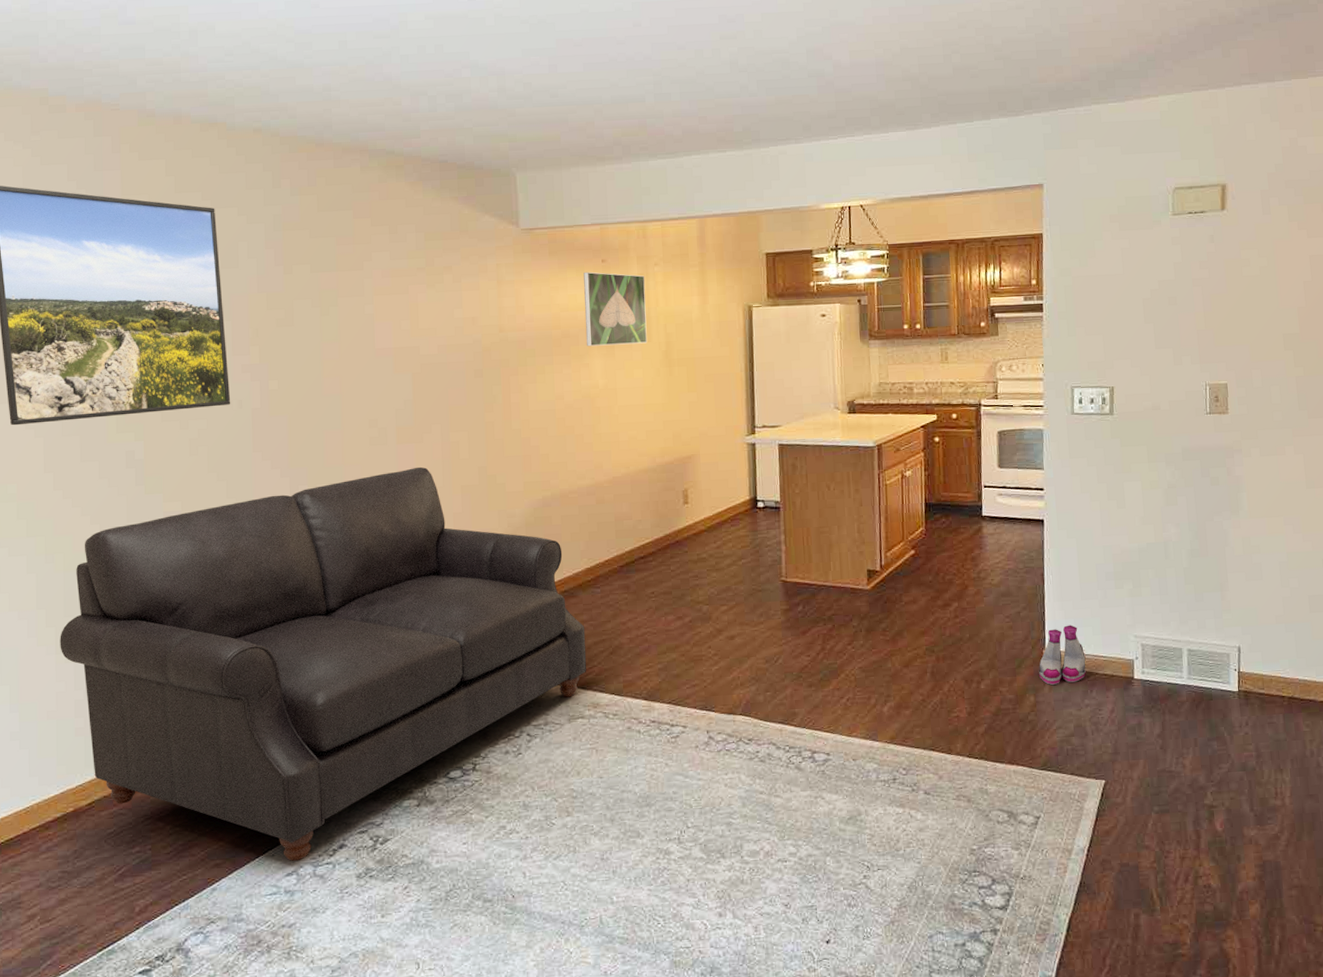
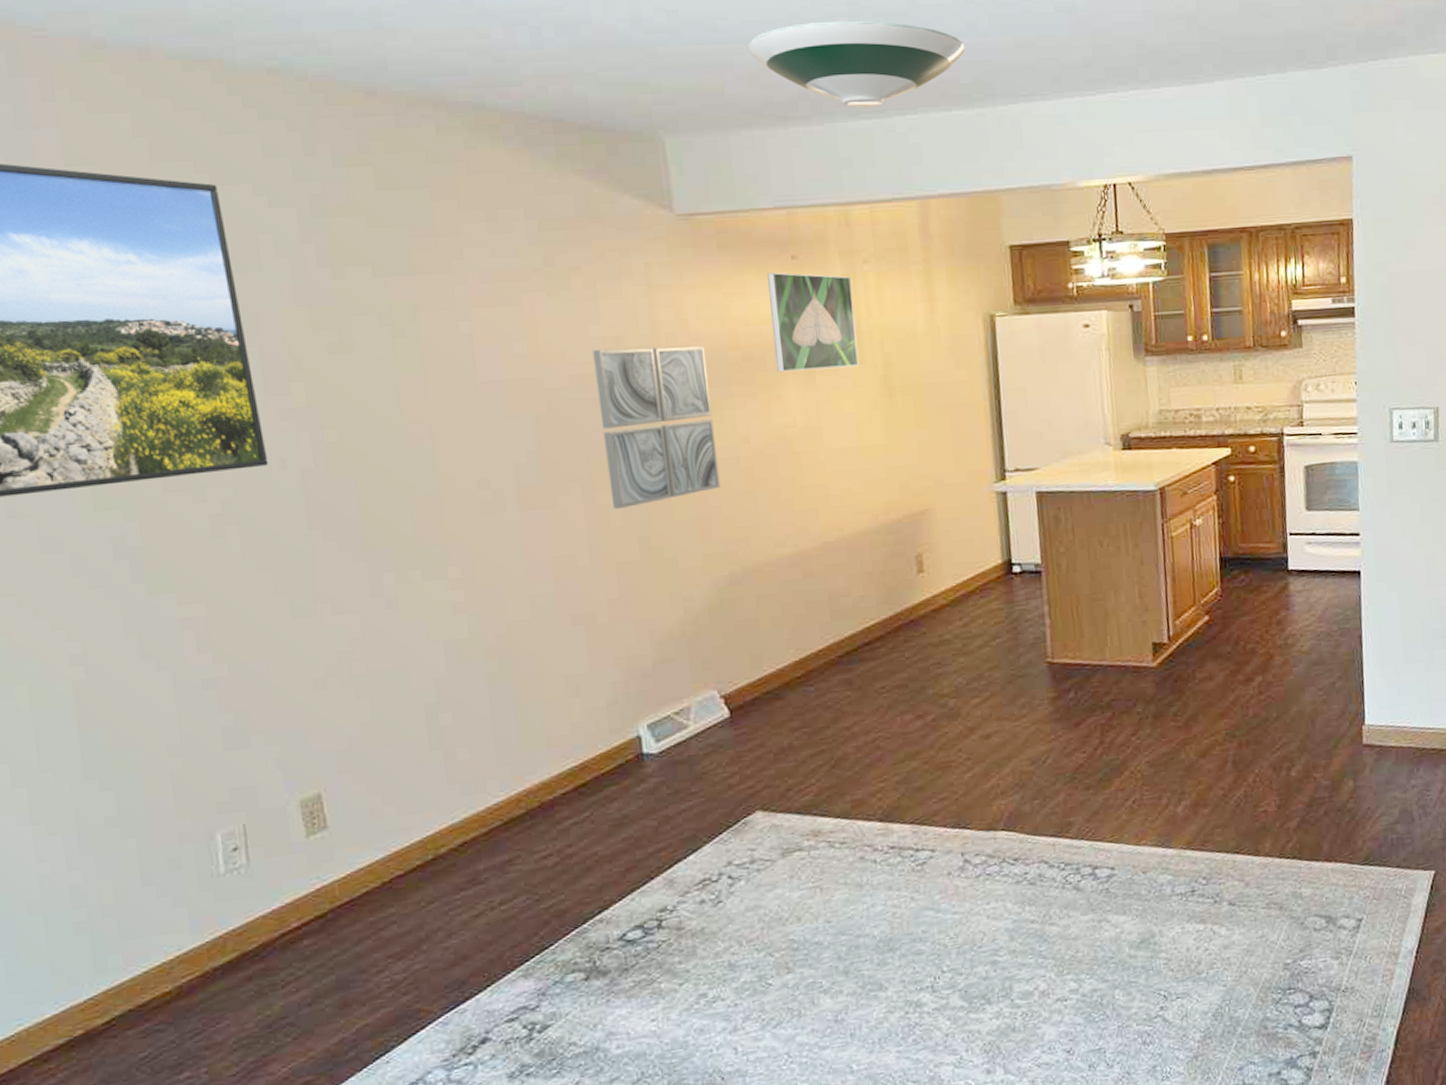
sofa: present [60,466,587,861] -> none [35,540,803,1067]
wall art: none [456,325,540,445] -> present [593,346,721,509]
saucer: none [579,87,739,150] -> present [747,20,966,108]
boots: present [1038,625,1087,686] -> none [1357,694,1412,767]

